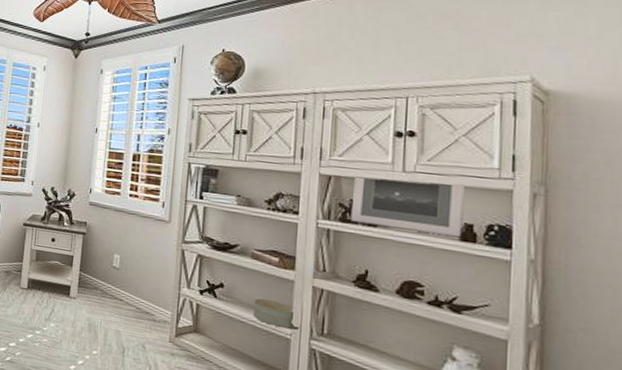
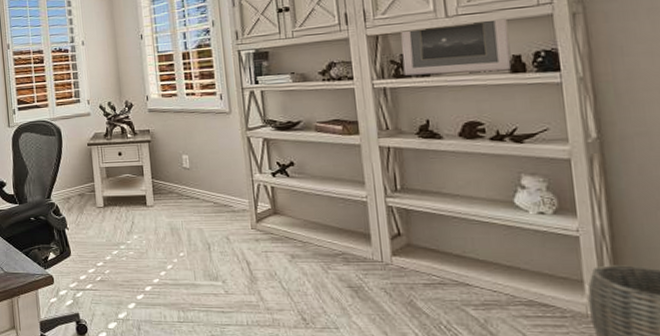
decorative box: present [253,298,300,330] -> none [326,168,374,192]

